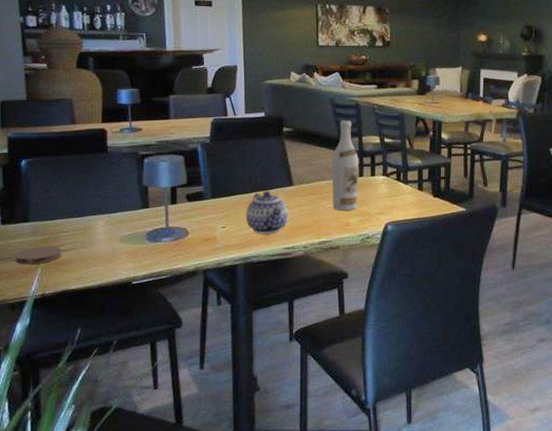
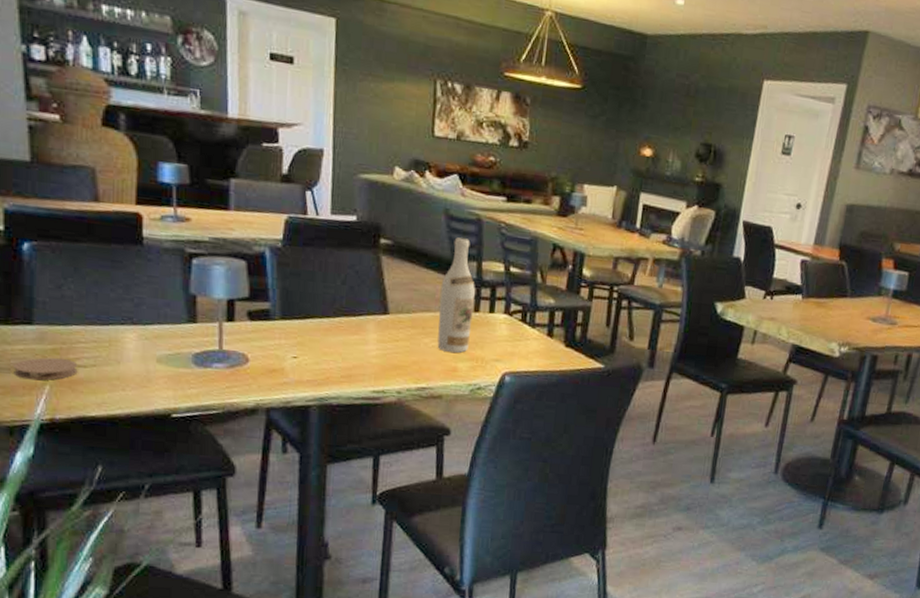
teapot: present [245,191,288,234] -> none [324,317,381,372]

